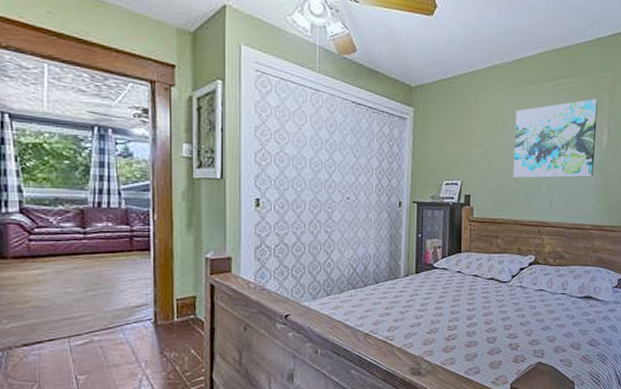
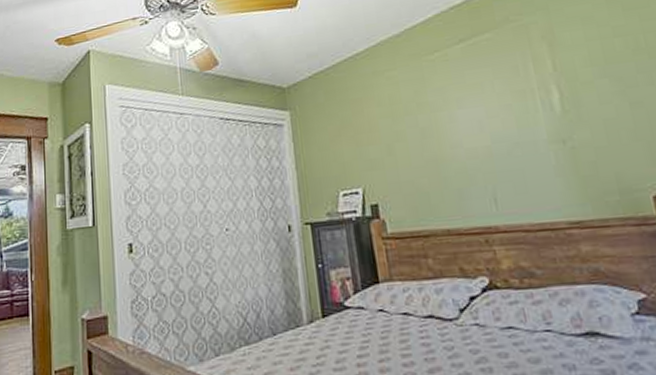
wall art: present [513,99,598,178] -> none [418,51,552,173]

